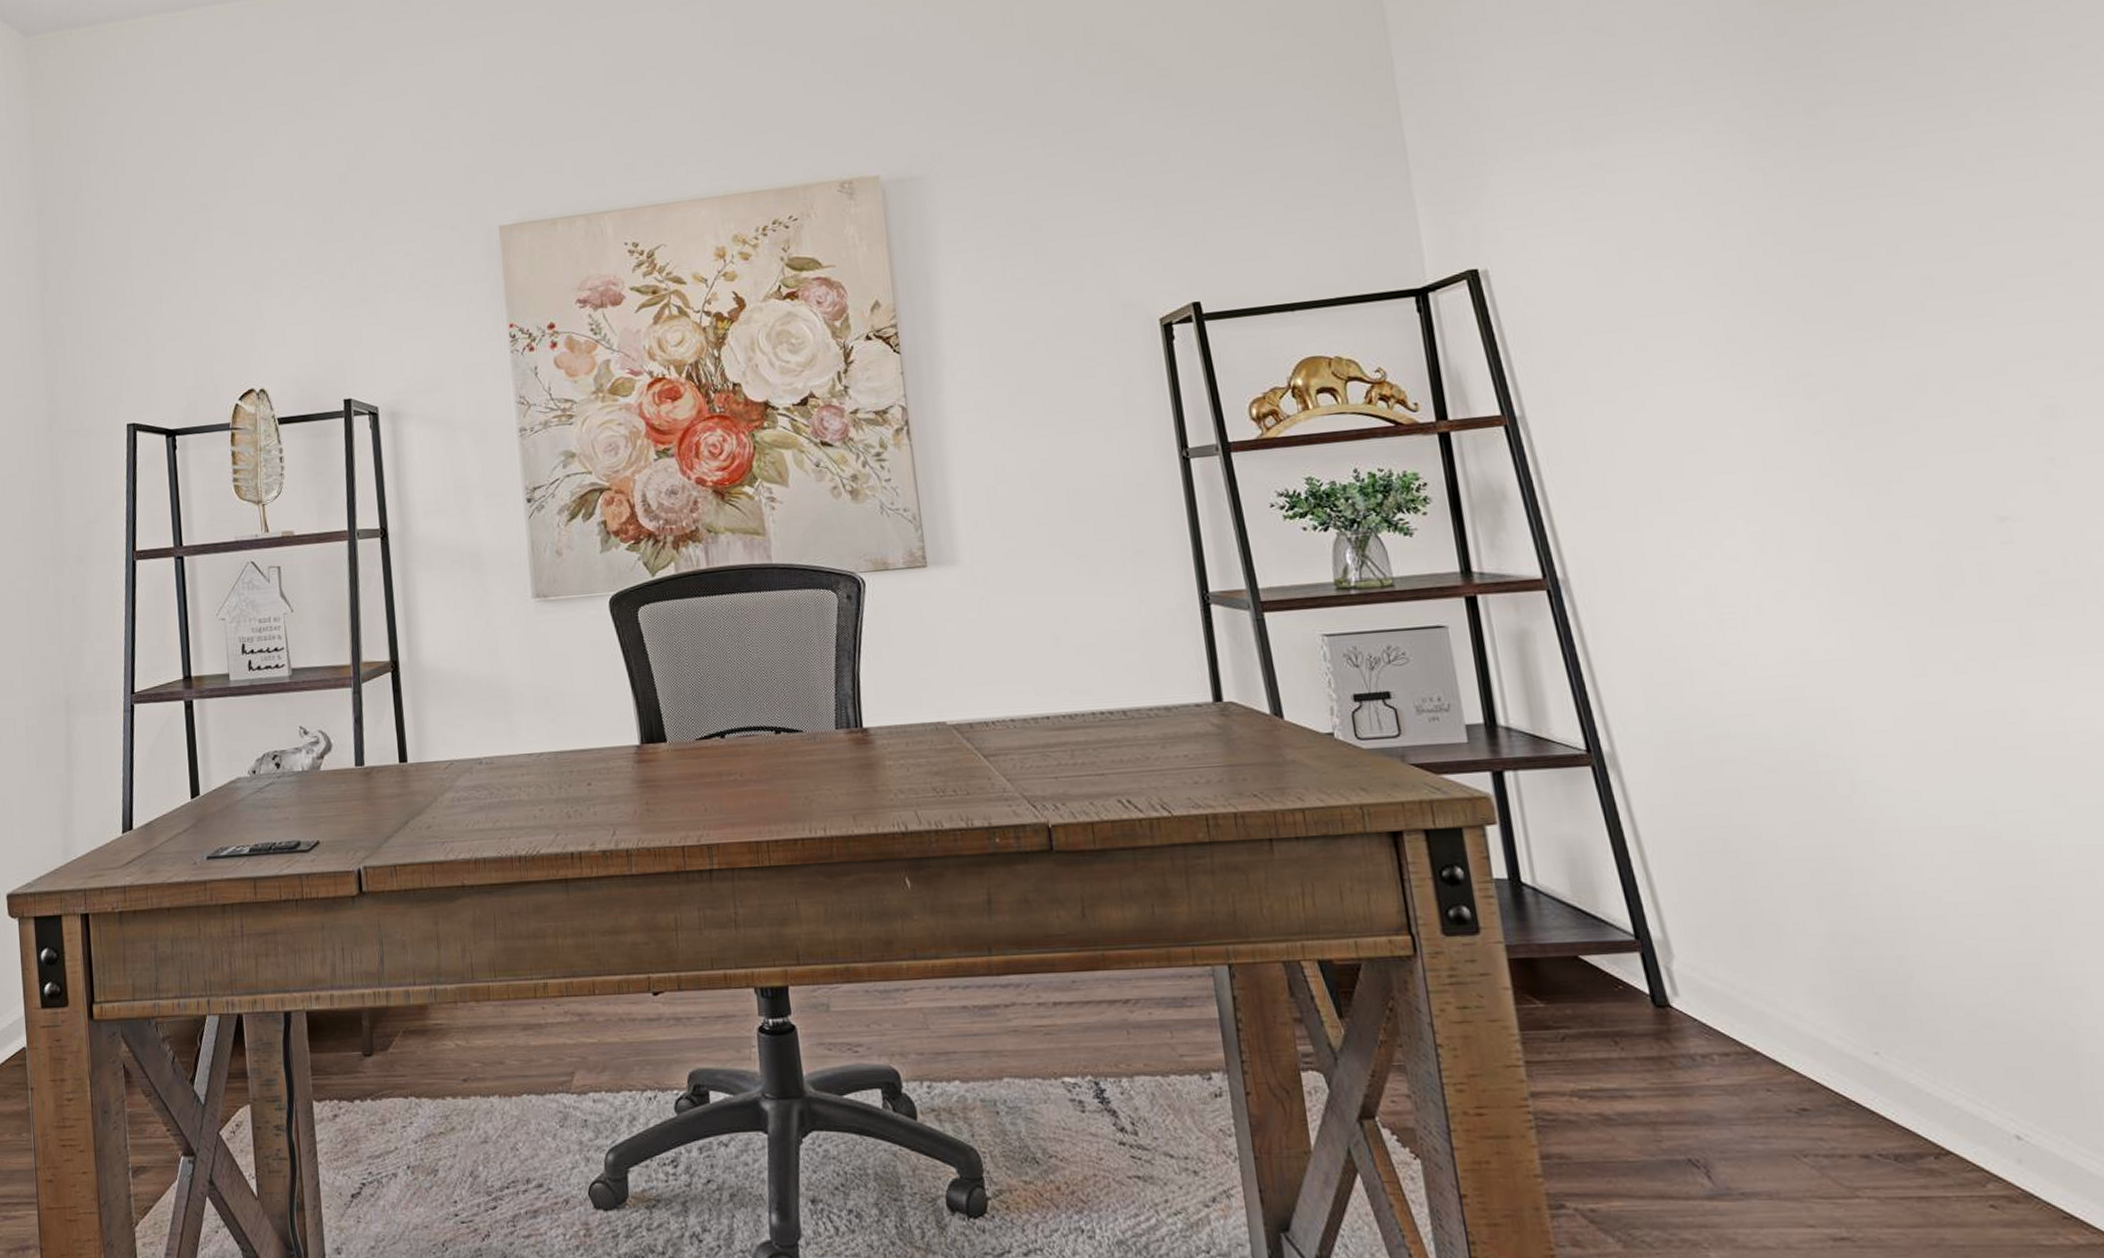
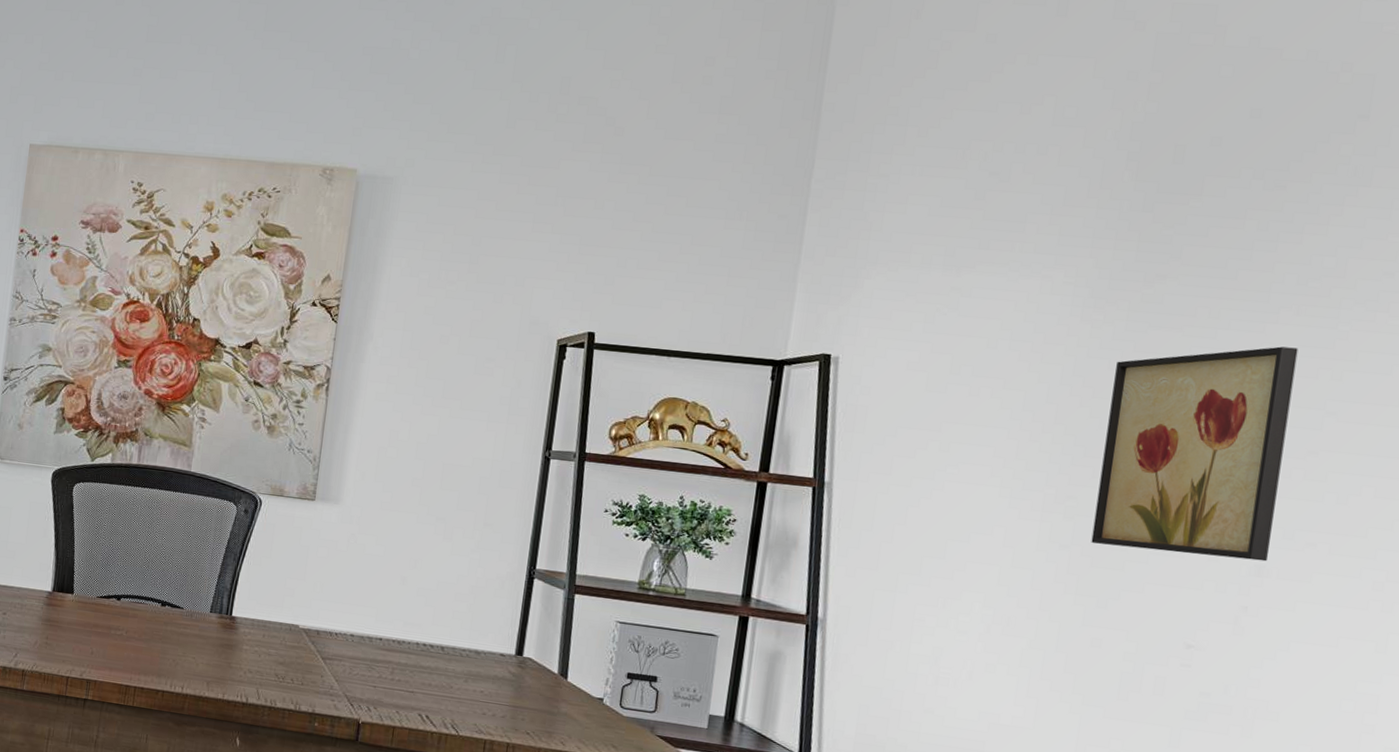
wall art: none [1806,149,2057,421] -> present [1091,346,1299,562]

